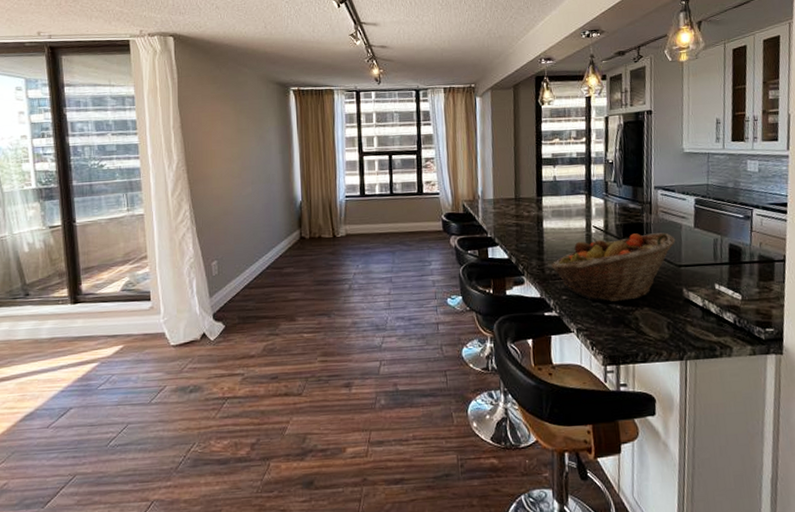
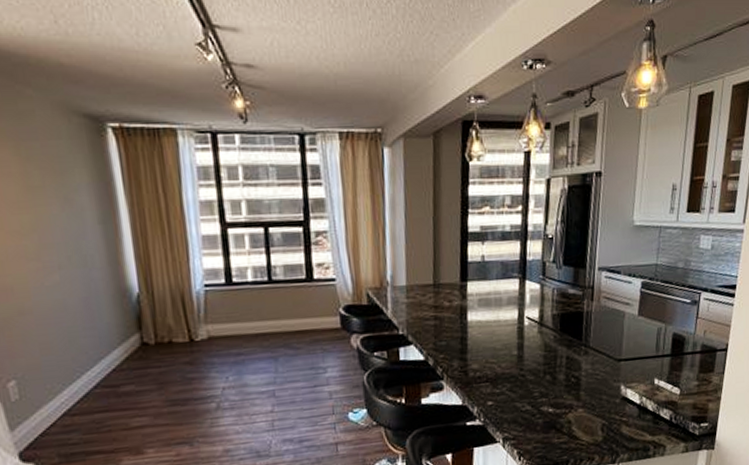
fruit basket: present [550,232,676,303] -> none [475,322,618,406]

